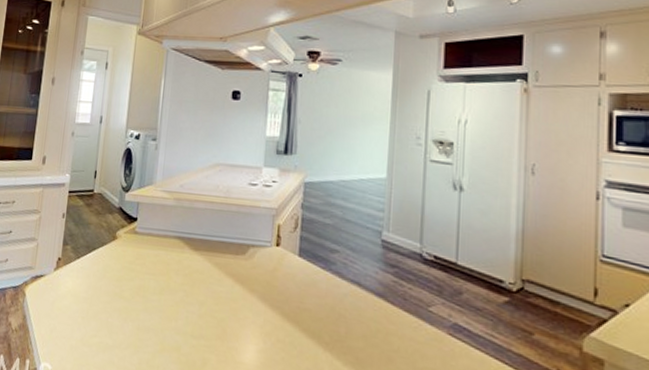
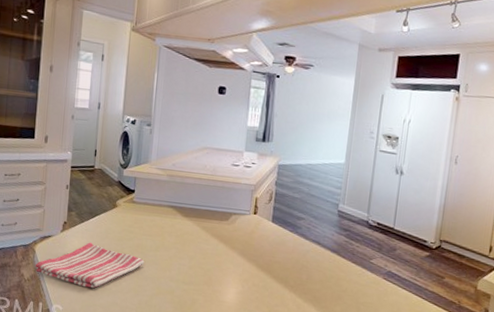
dish towel: none [24,283,147,343] -> present [35,242,145,289]

